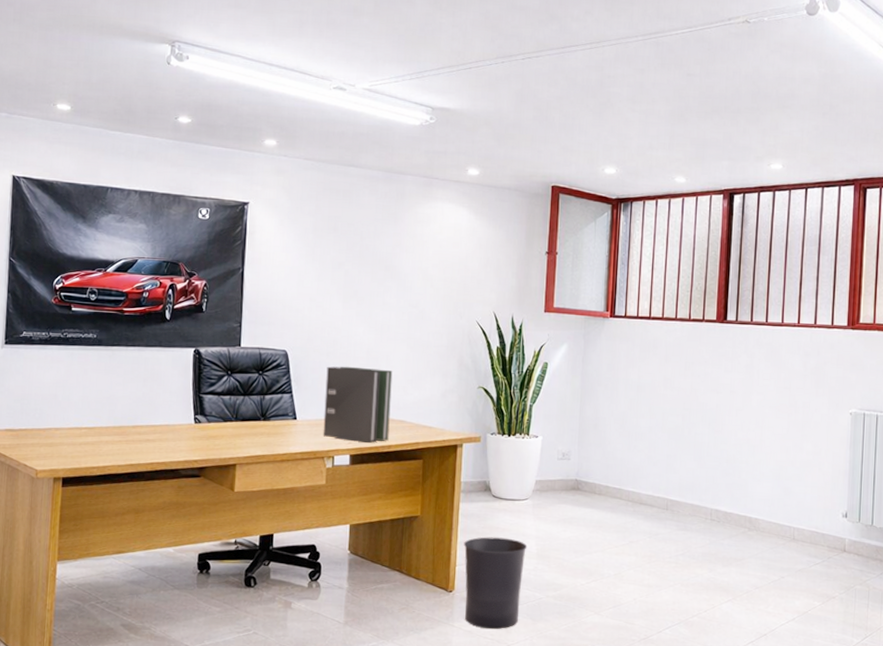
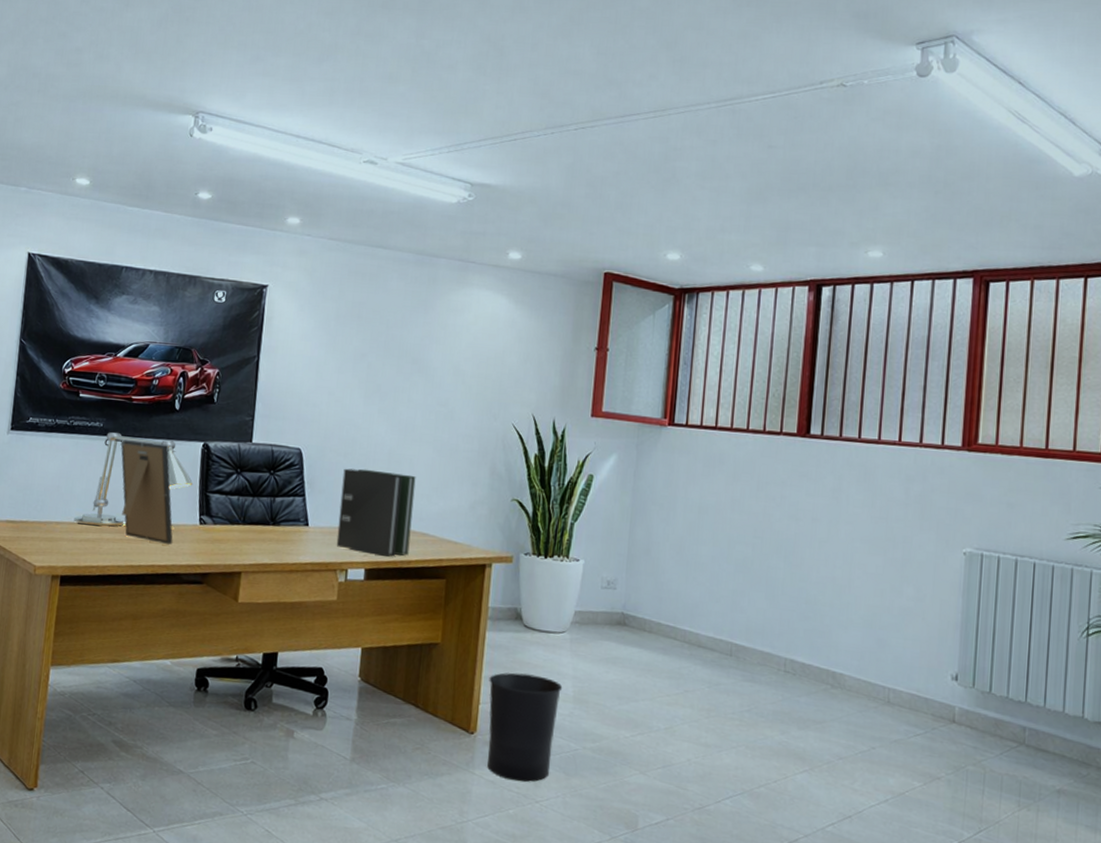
desk lamp: none [72,342,187,430] -> present [73,432,193,527]
picture frame: none [114,349,170,444] -> present [120,439,173,545]

